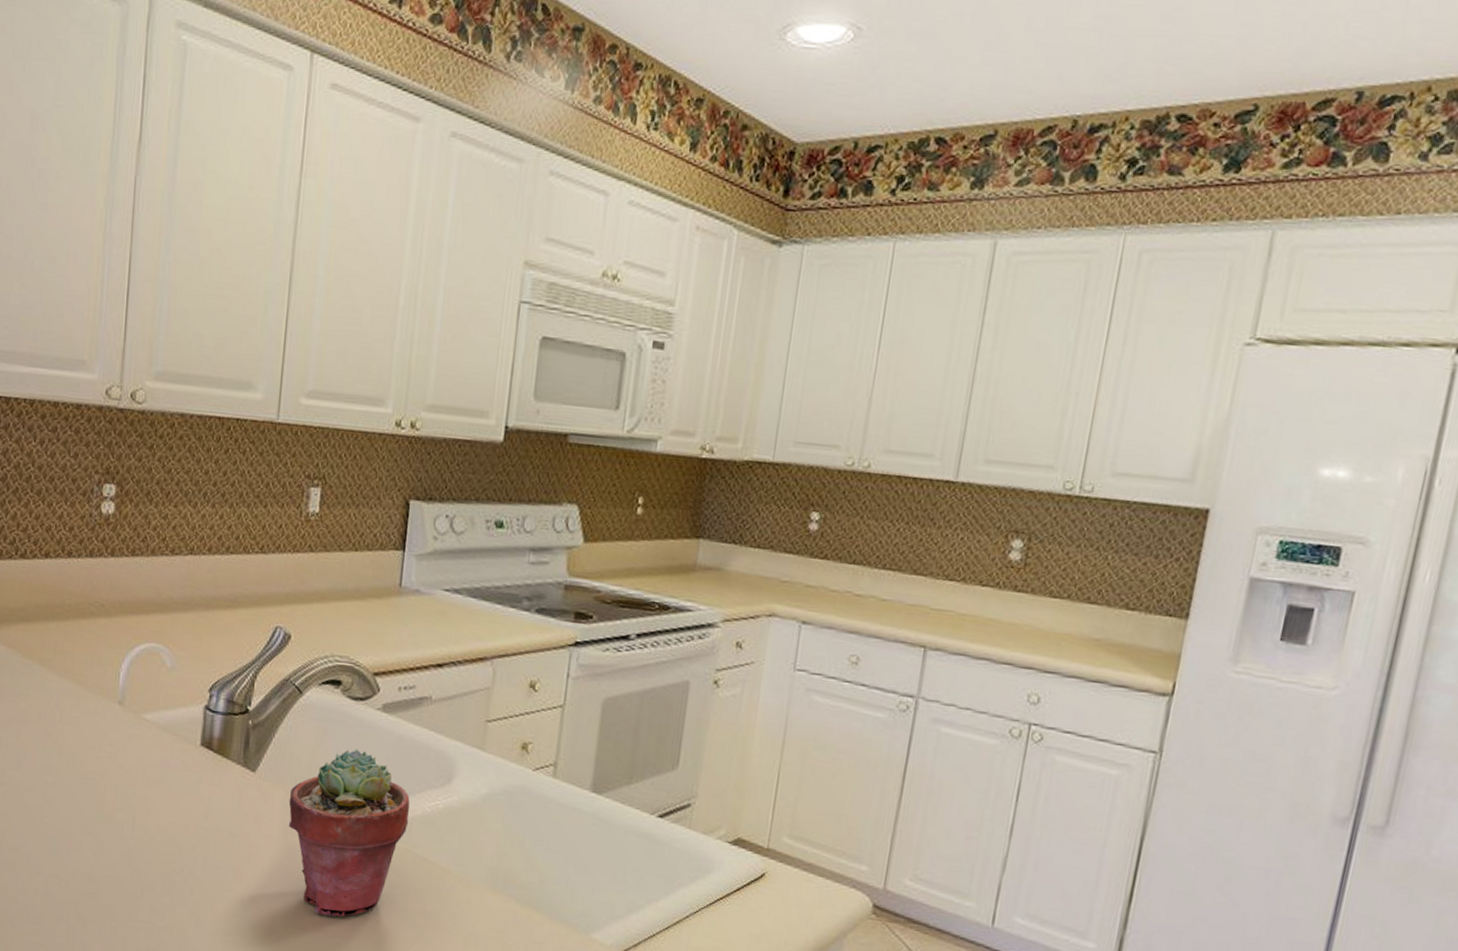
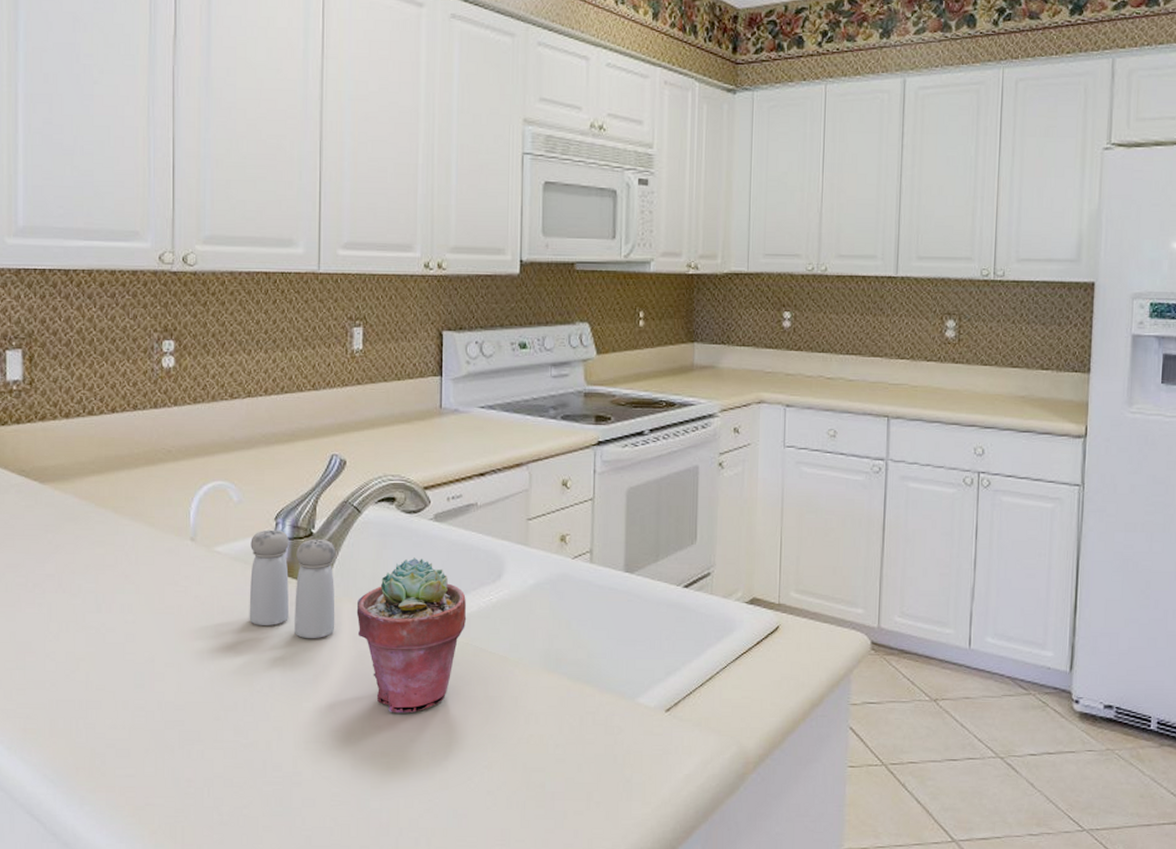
salt and pepper shaker: none [174,701,272,825] -> present [249,529,336,639]

